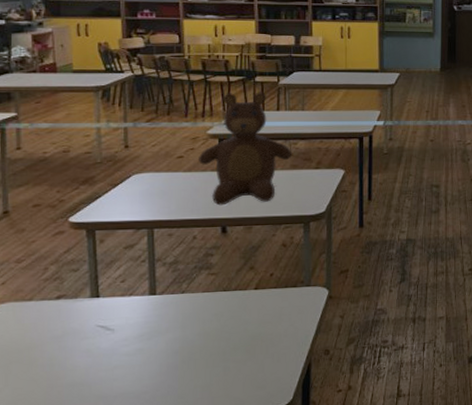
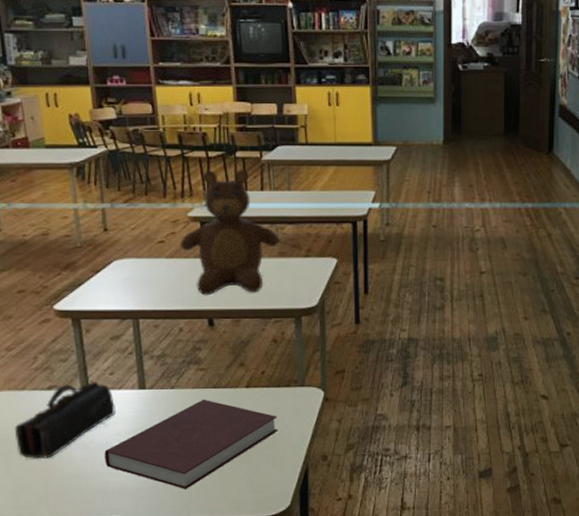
pencil case: none [17,290,124,369] -> present [14,382,116,459]
notebook: none [110,301,284,390] -> present [104,399,278,489]

